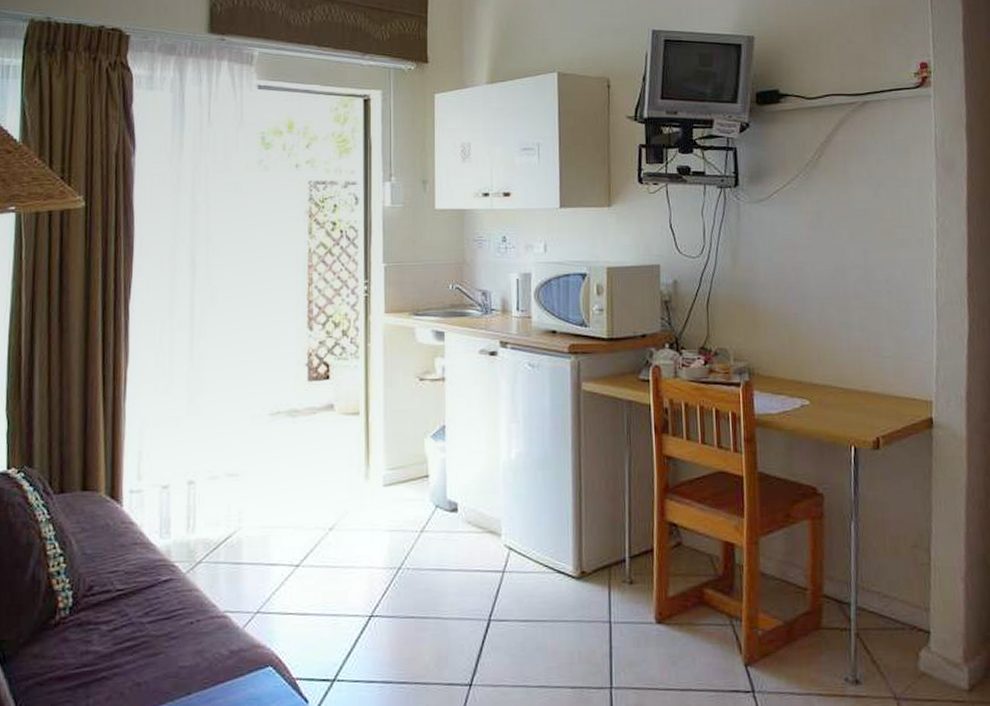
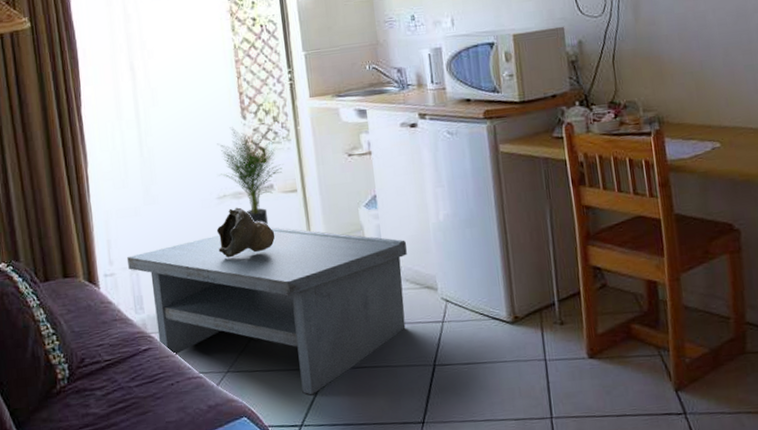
coffee table: none [159,451,473,646] -> present [127,227,407,395]
decorative bowl: none [264,426,330,483] -> present [216,207,275,258]
potted plant: none [275,337,346,450] -> present [217,127,282,226]

